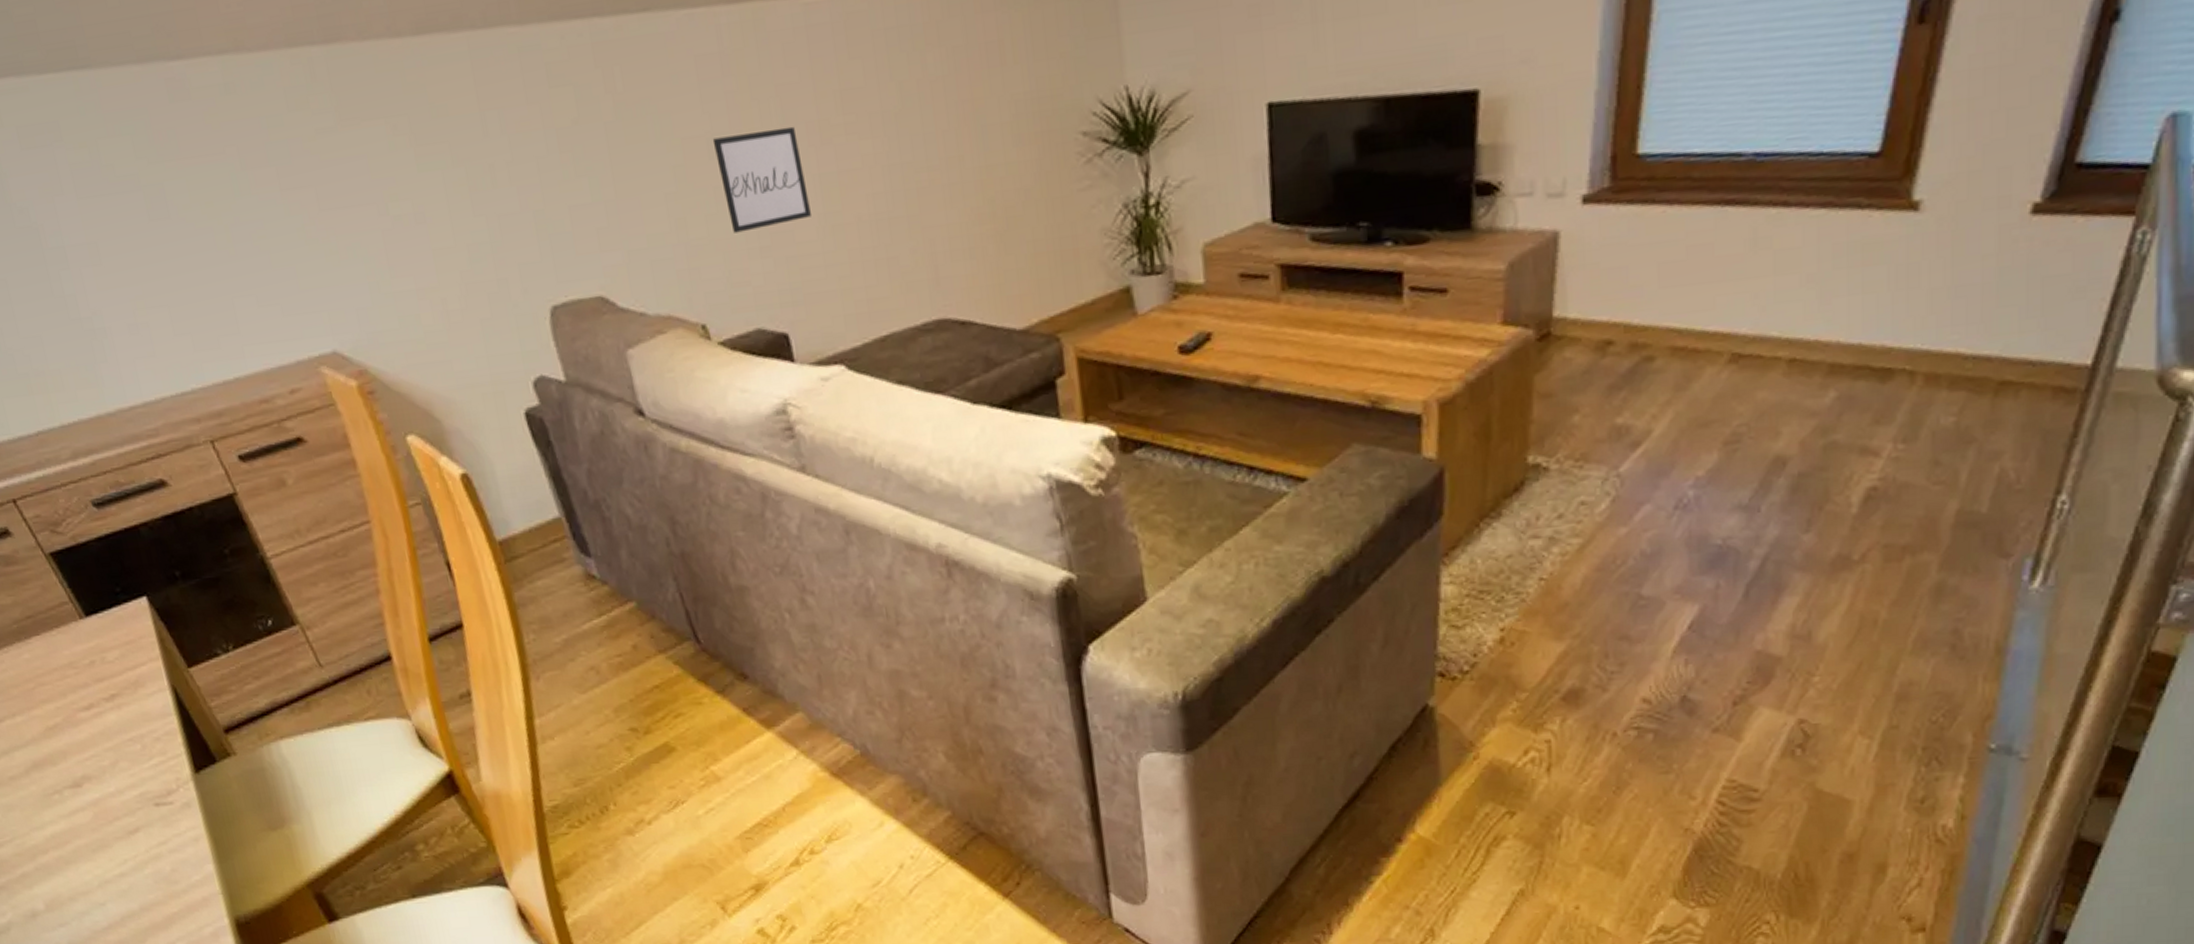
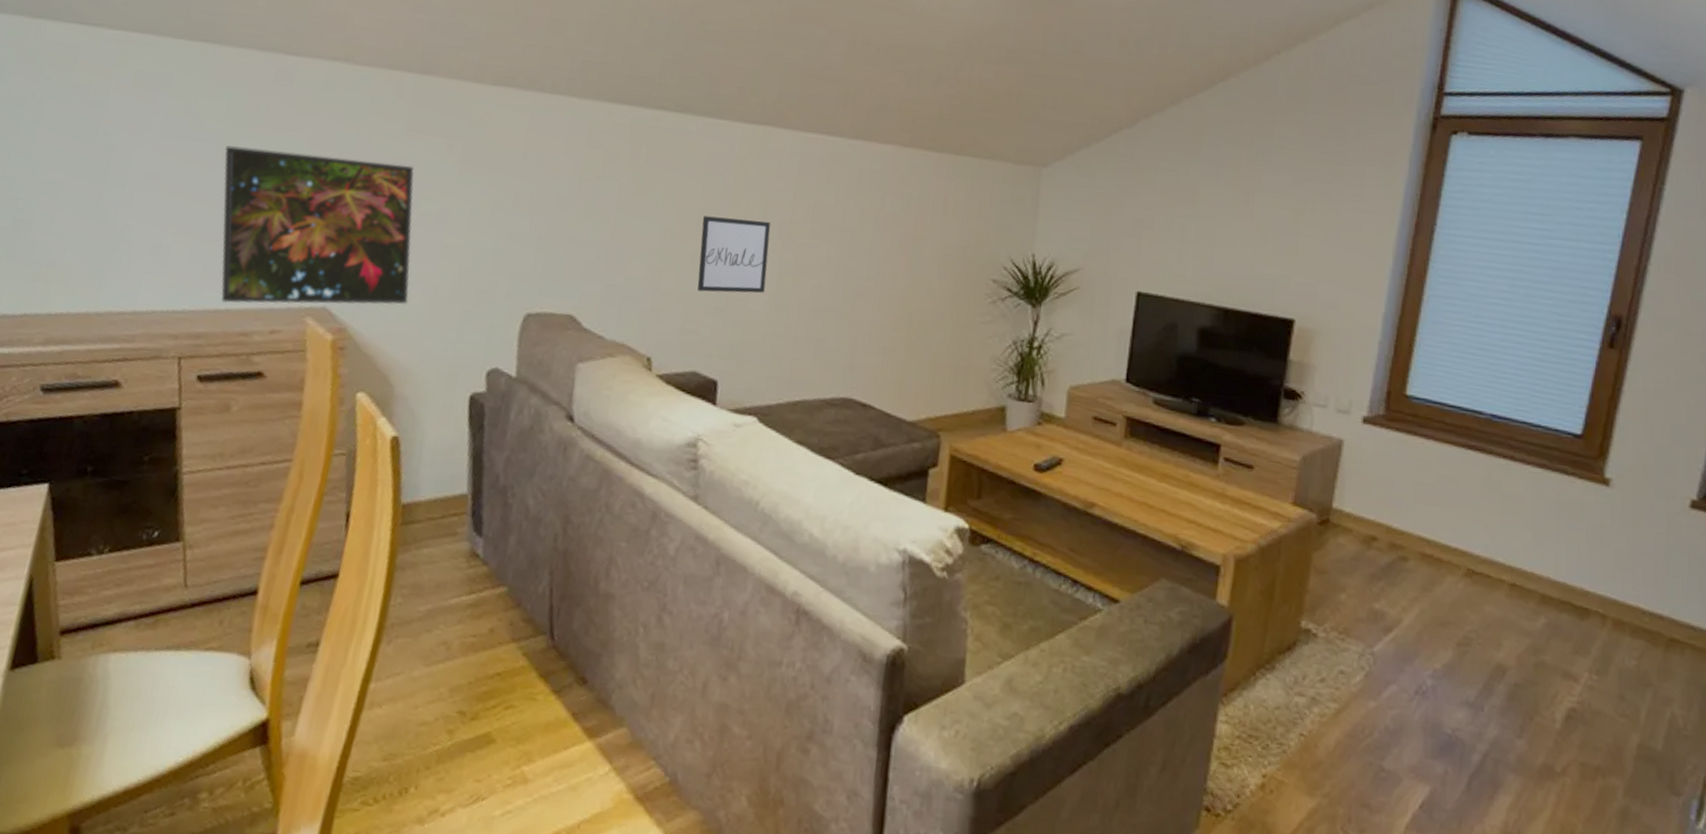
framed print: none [152,163,419,371] -> present [221,146,414,305]

